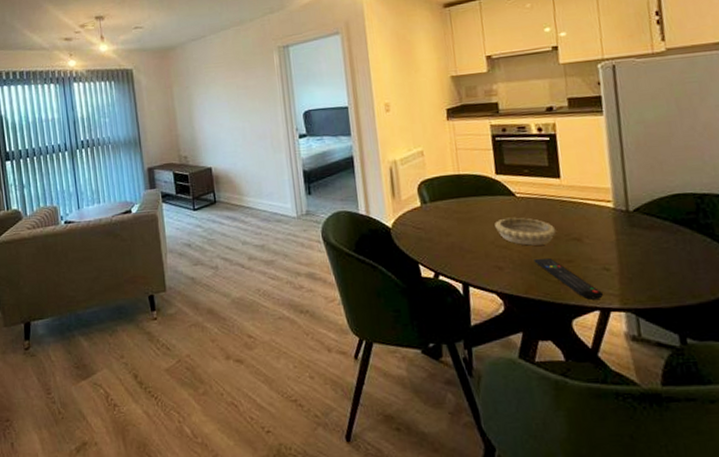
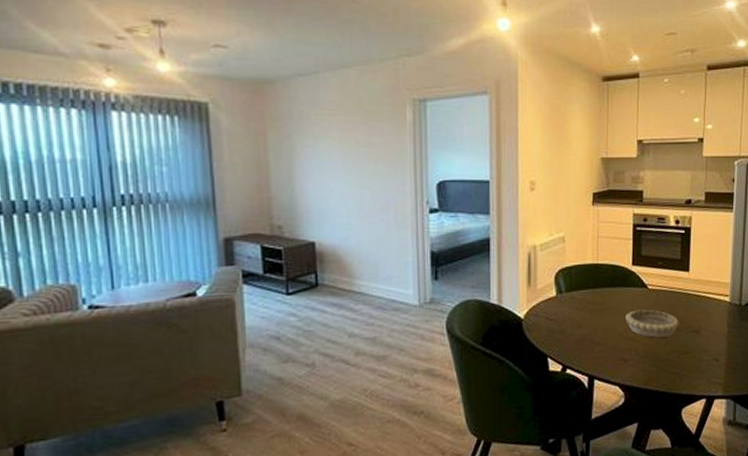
remote control: present [534,258,603,300] -> none [656,350,710,389]

